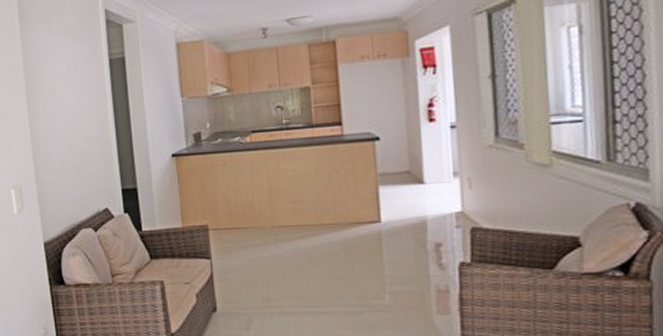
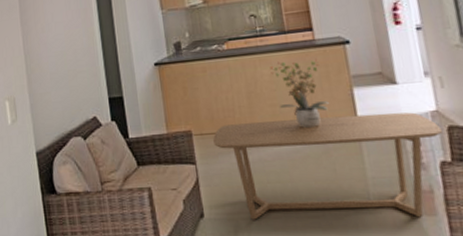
coffee table: none [230,213,465,316] -> present [213,112,442,220]
potted plant: none [294,155,354,225] -> present [270,59,330,128]

